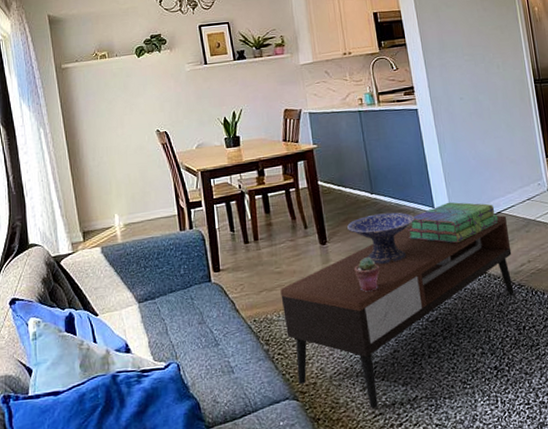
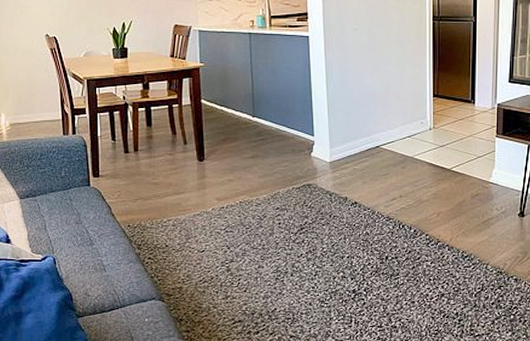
coffee table: present [280,215,515,409] -> none [155,150,385,316]
decorative bowl: present [347,212,415,265] -> none [226,137,294,186]
potted succulent: present [354,257,380,292] -> none [229,177,253,210]
stack of books: present [408,202,499,244] -> none [285,132,376,173]

